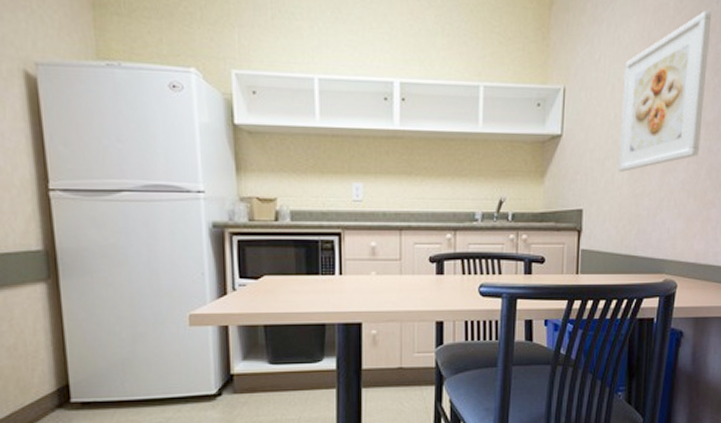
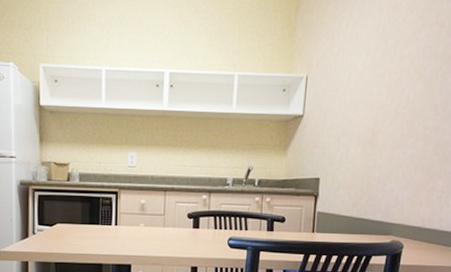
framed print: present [617,11,712,172] -> none [352,9,442,147]

